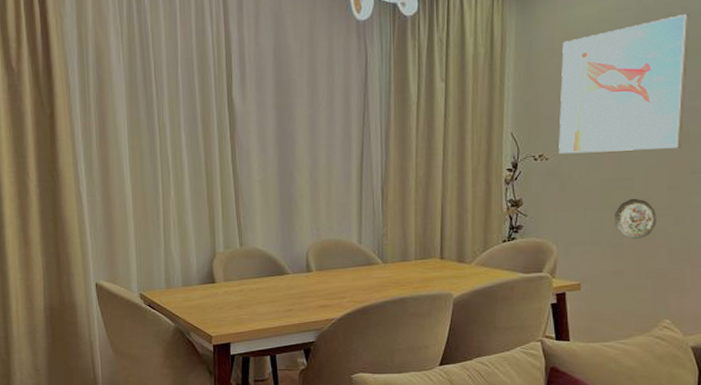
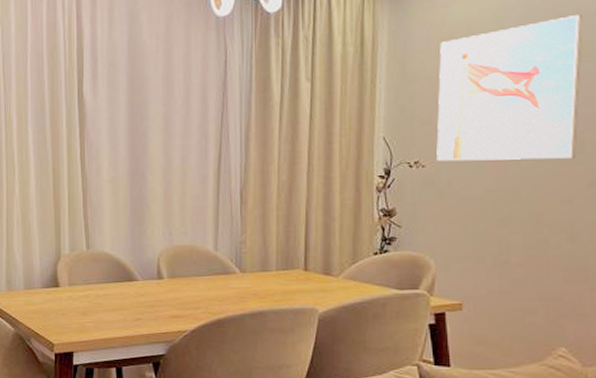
decorative plate: present [615,198,656,239] -> none [500,211,549,256]

